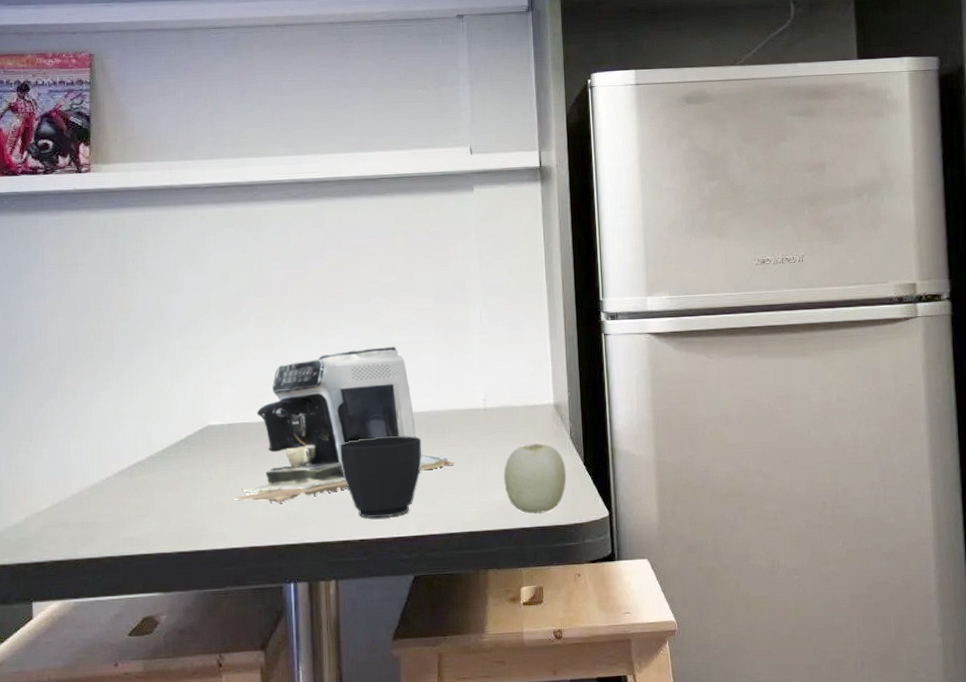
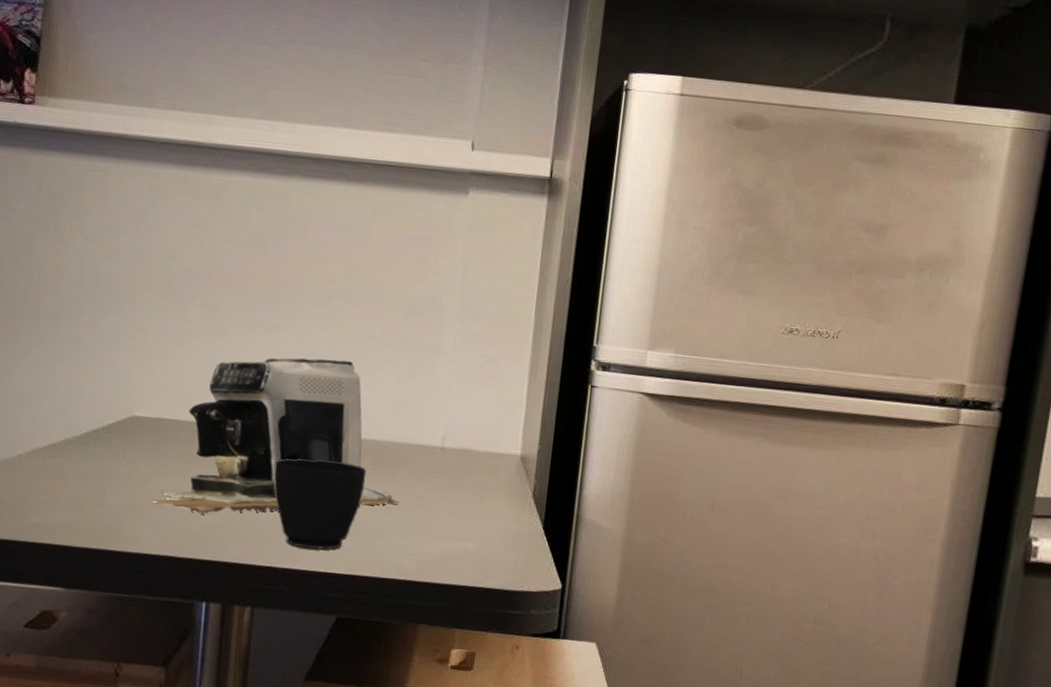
fruit: present [504,443,567,514] -> none [451,495,522,575]

